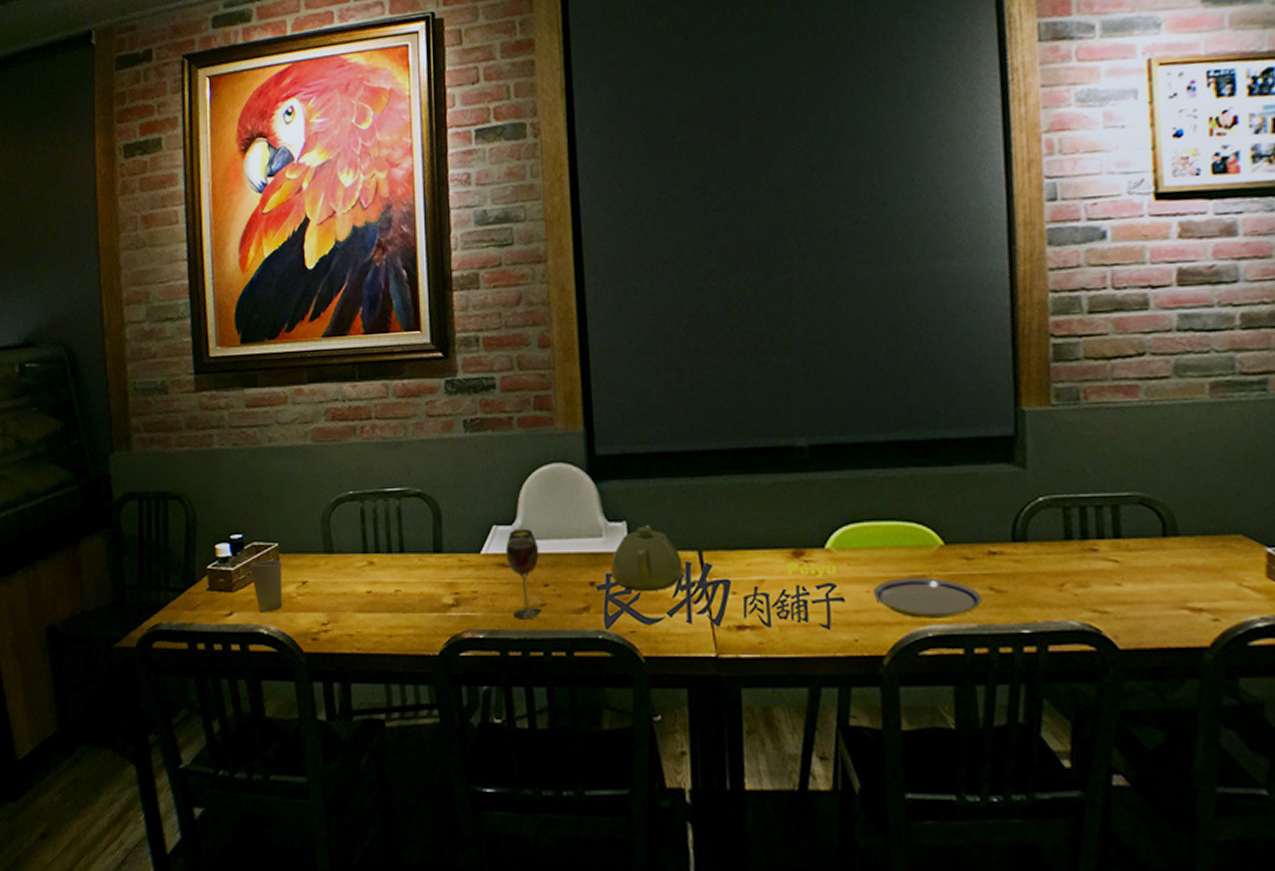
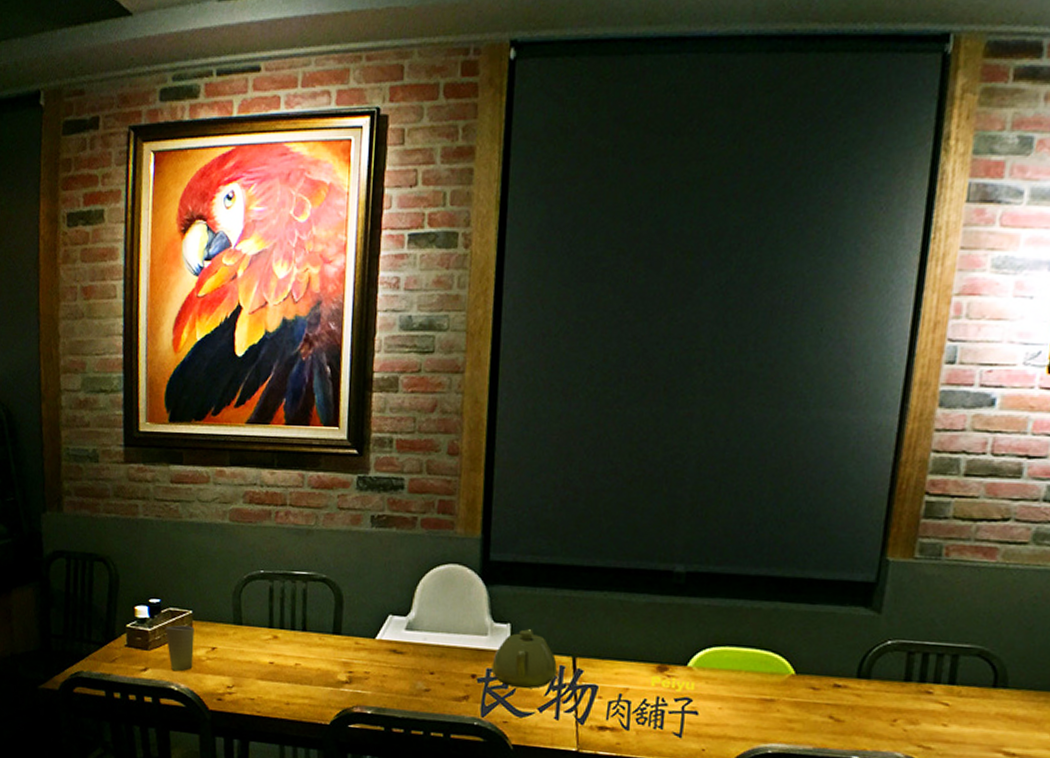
wineglass: present [506,528,541,620] -> none [398,620,429,702]
plate: present [873,578,983,620] -> none [724,699,822,740]

